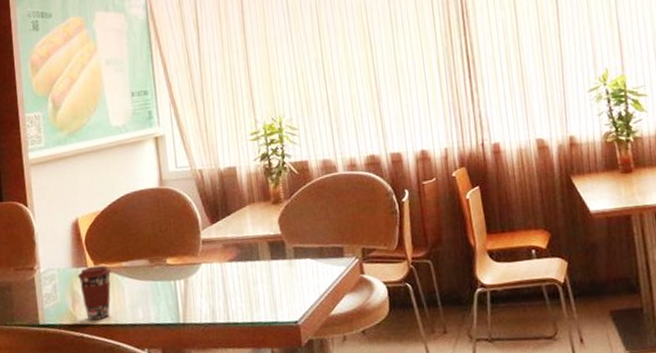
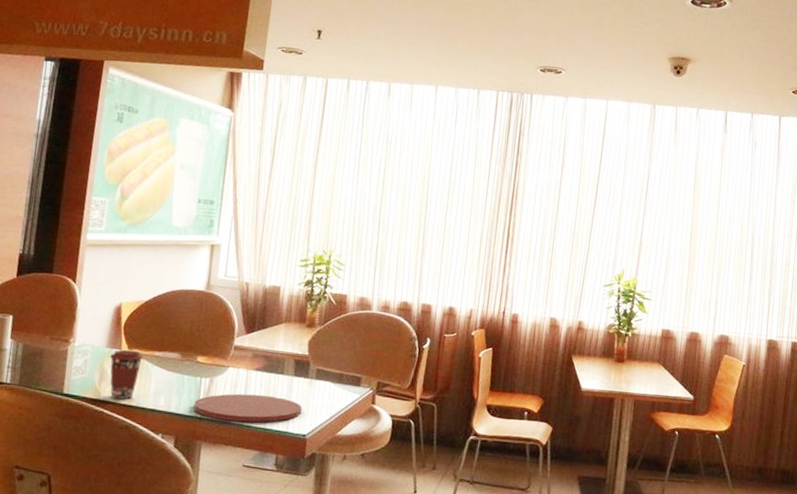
plate: none [173,285,288,322] -> present [193,393,302,422]

